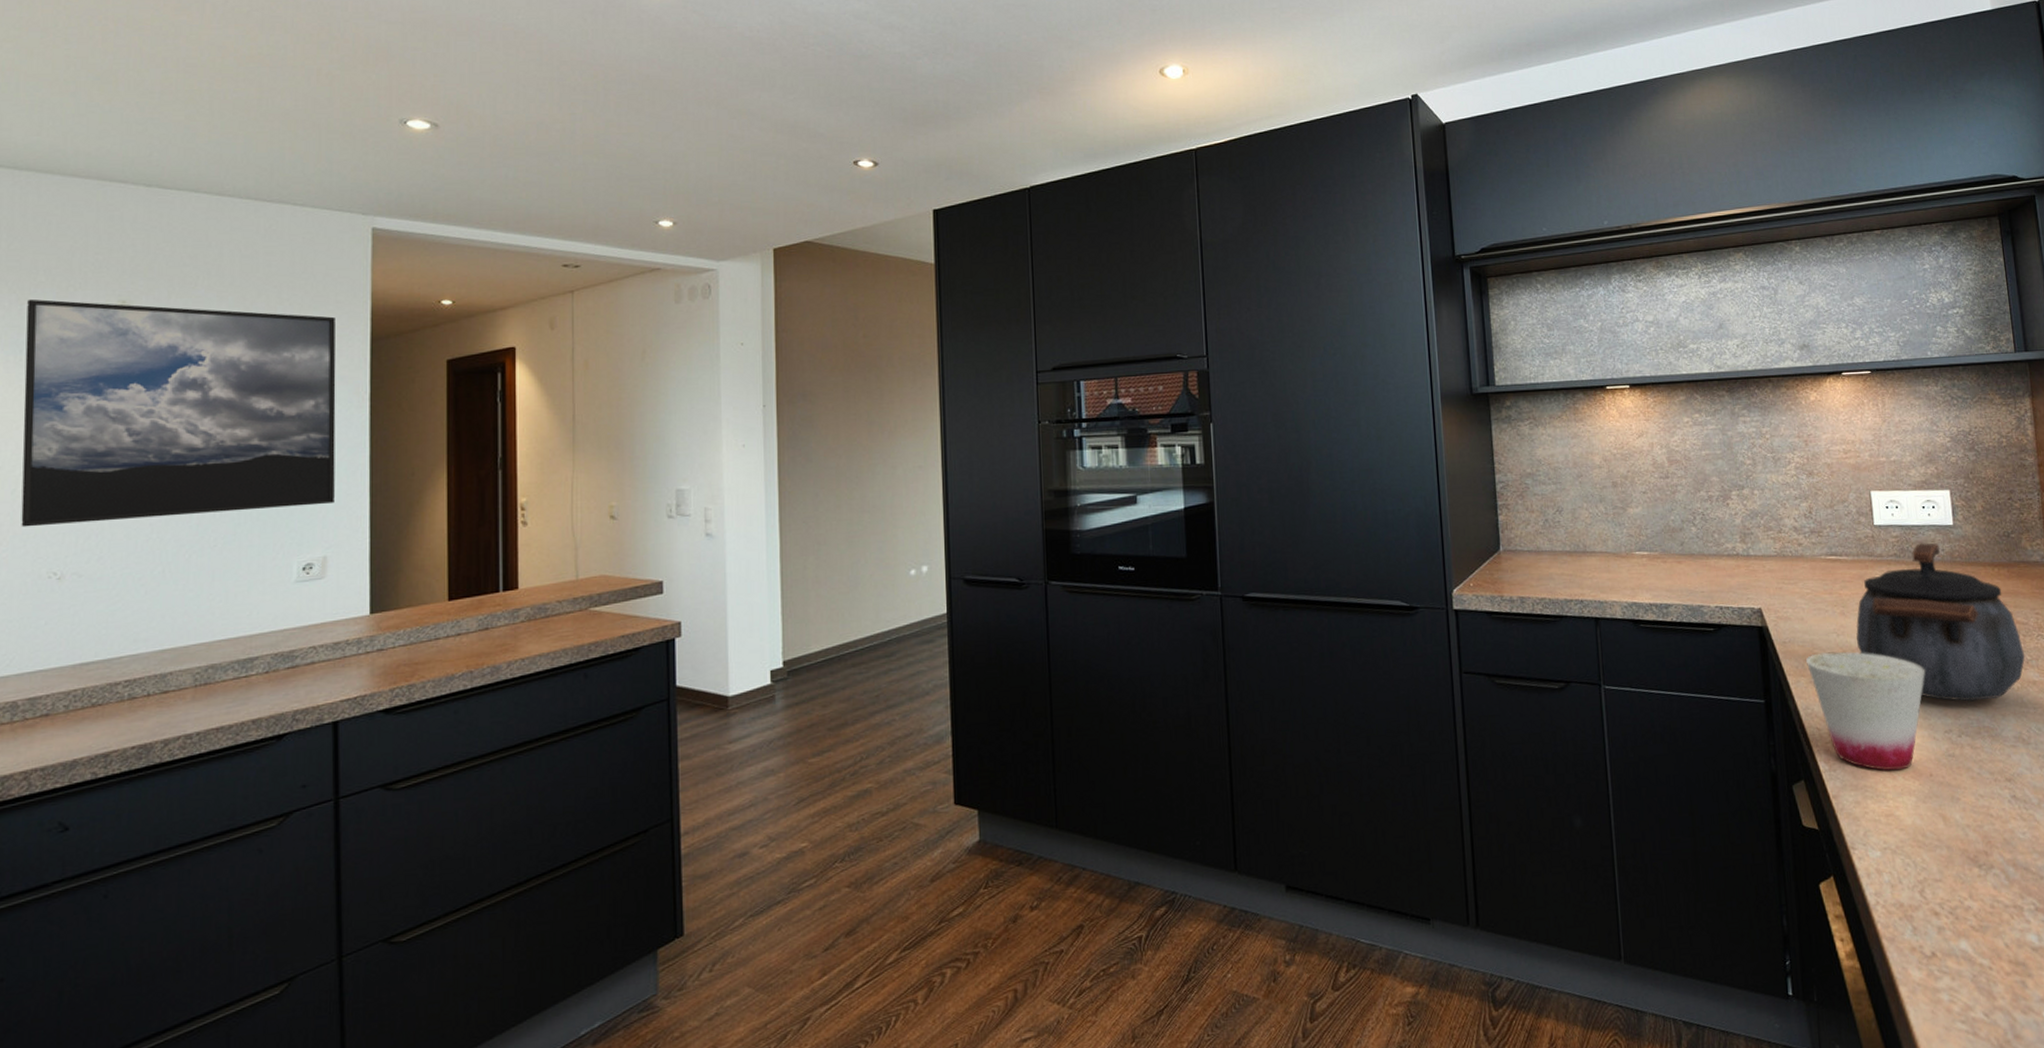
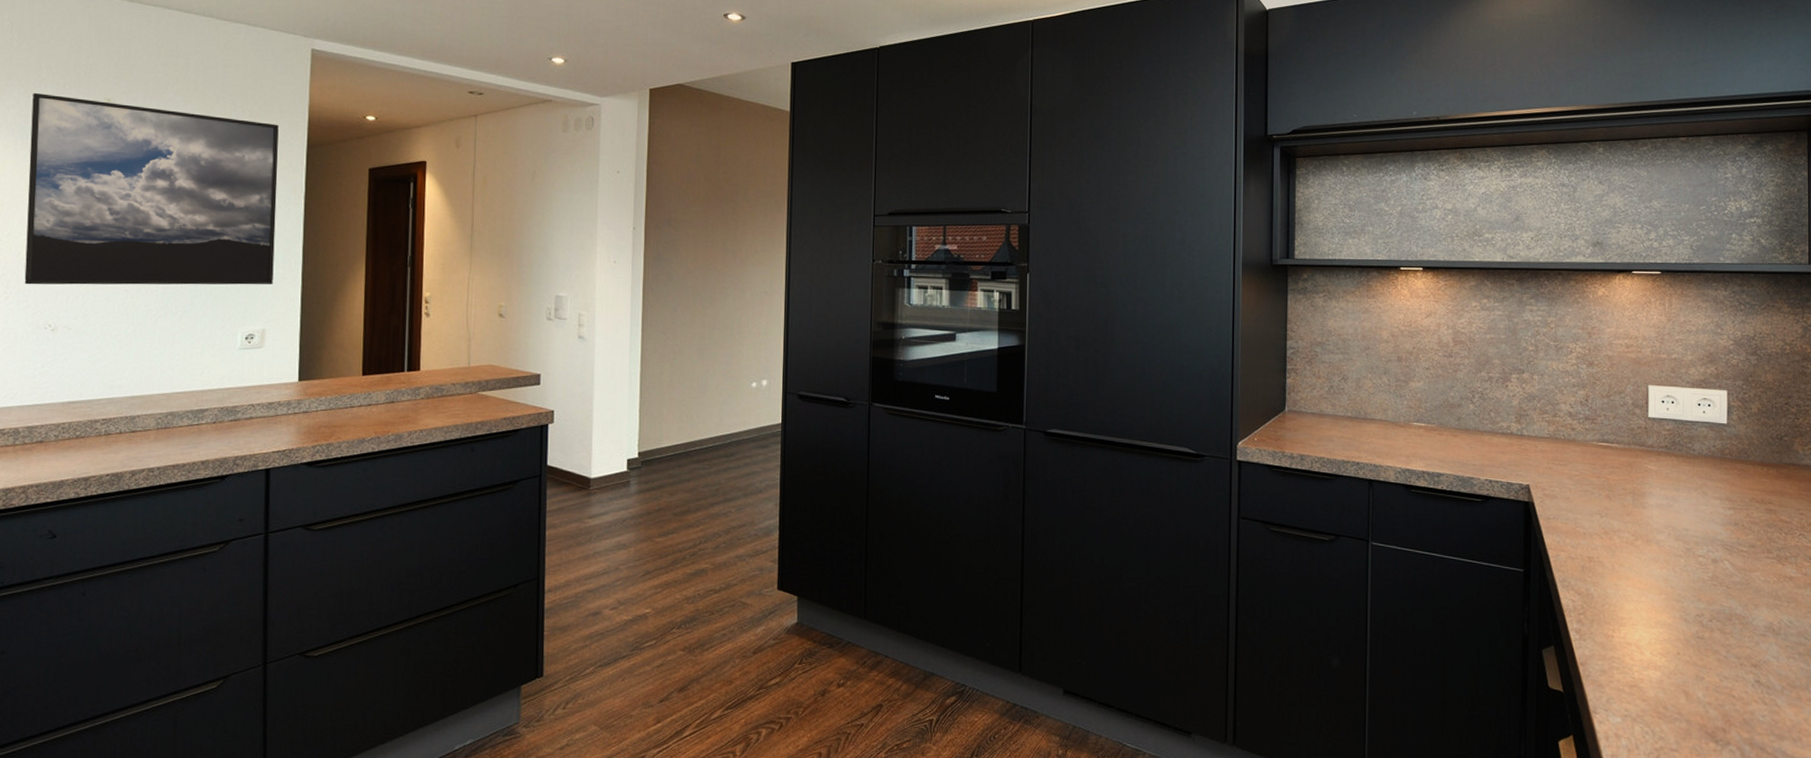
cup: present [1806,651,1926,771] -> none [1568,531,1684,646]
kettle: present [1856,543,2025,702] -> none [1620,438,1785,590]

